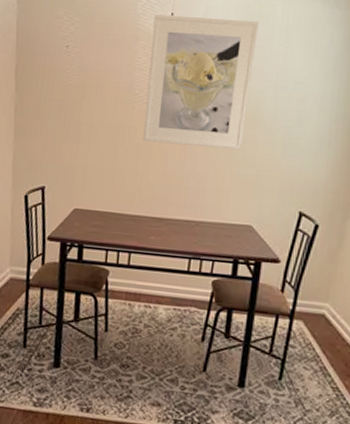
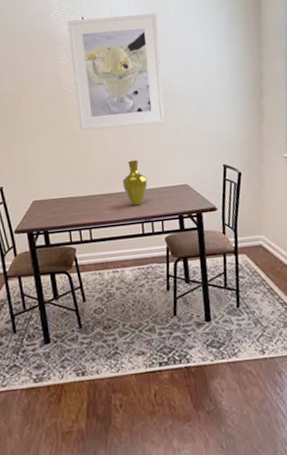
vase: none [176,185,207,239] -> present [122,159,148,206]

